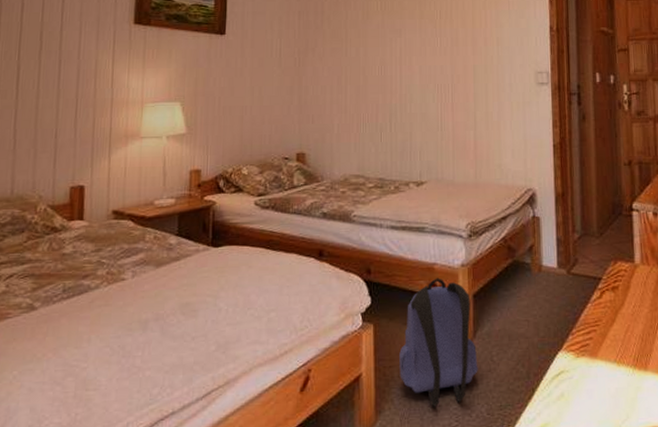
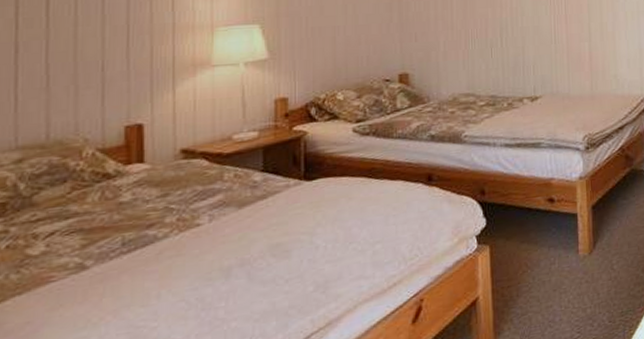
backpack: present [399,278,478,407] -> none [518,192,599,322]

